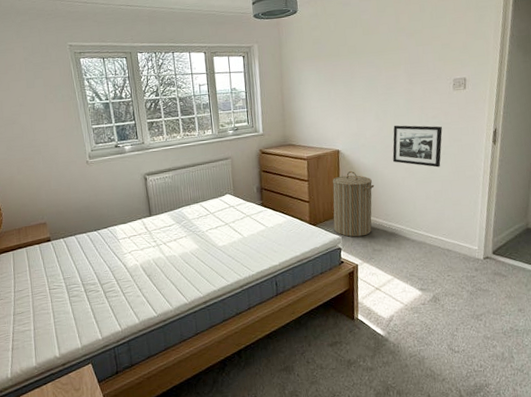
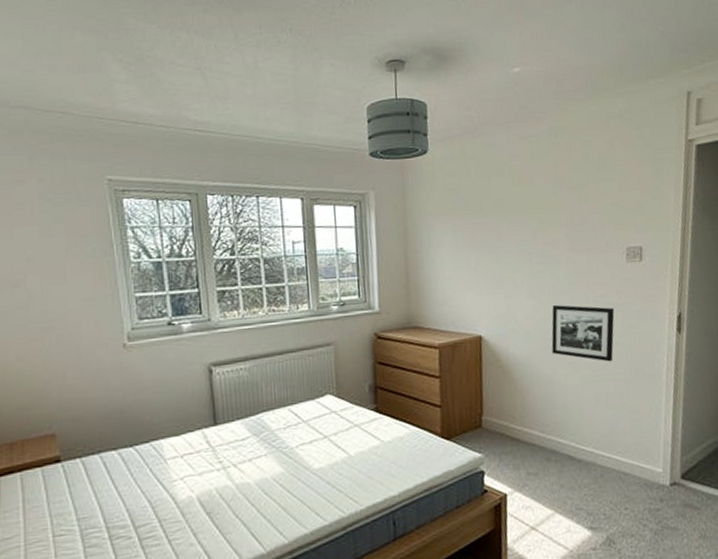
laundry hamper: present [332,170,375,237] -> none [472,364,529,456]

